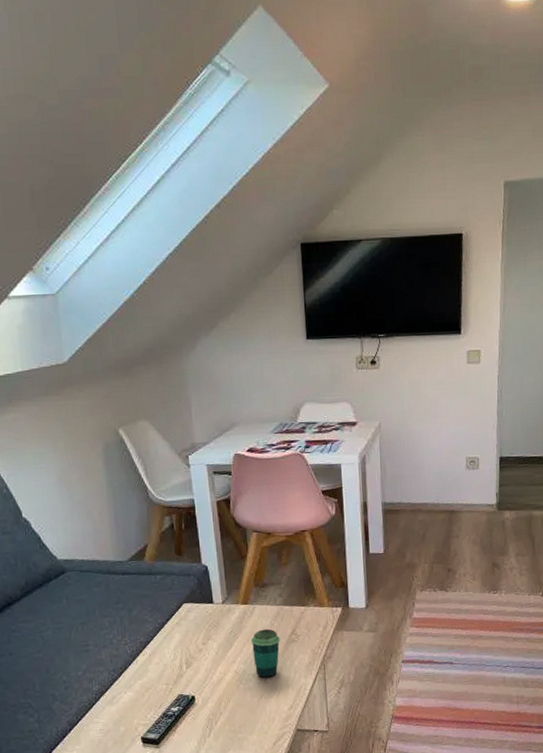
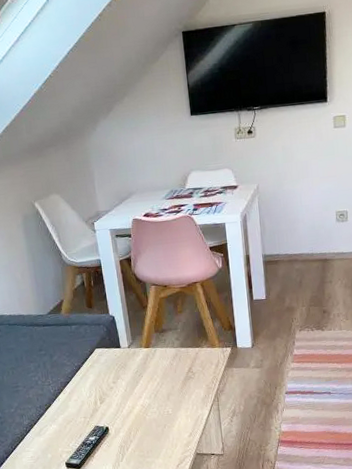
cup: present [251,628,280,679] -> none [154,368,179,411]

